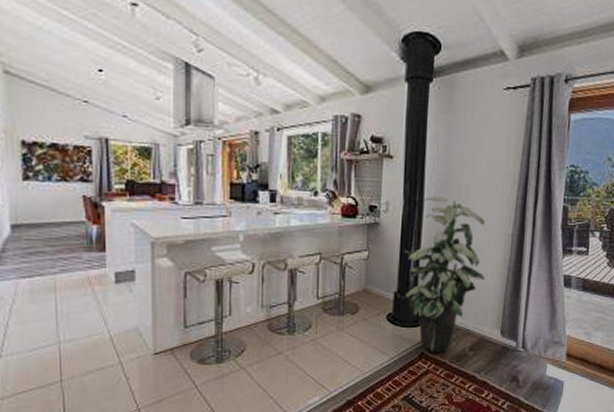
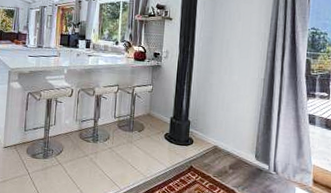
indoor plant: present [404,195,485,353] -> none [179,47,242,168]

